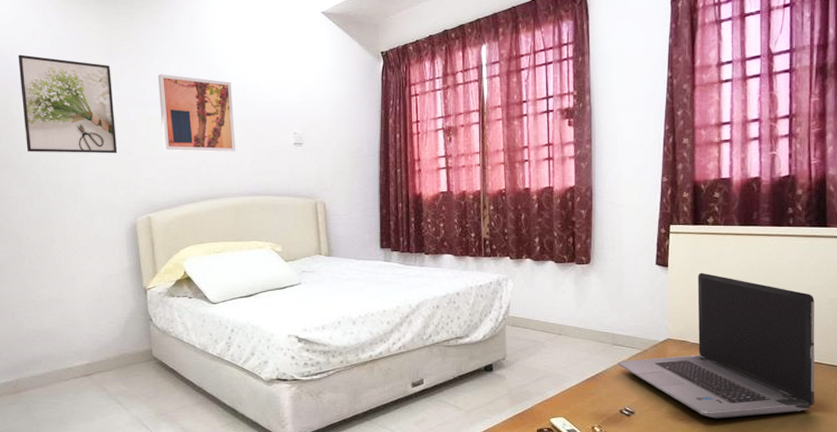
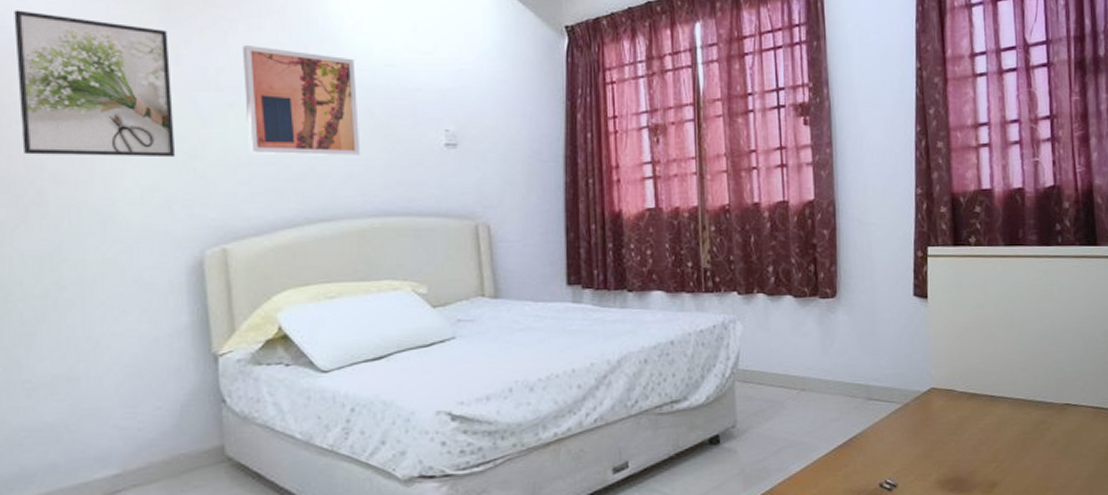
laptop computer: present [617,272,815,419] -> none [874,303,1099,486]

